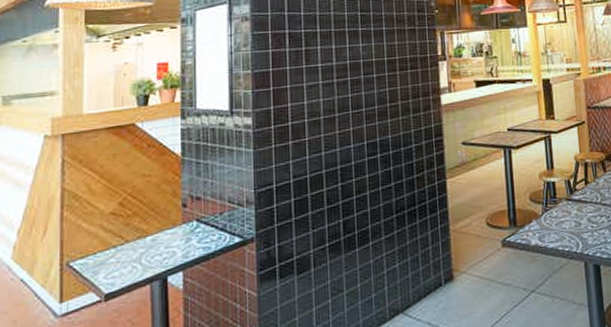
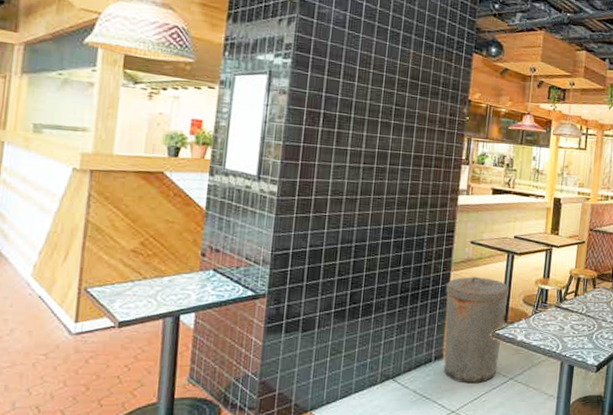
trash can: none [443,180,516,305] -> present [443,276,509,384]

